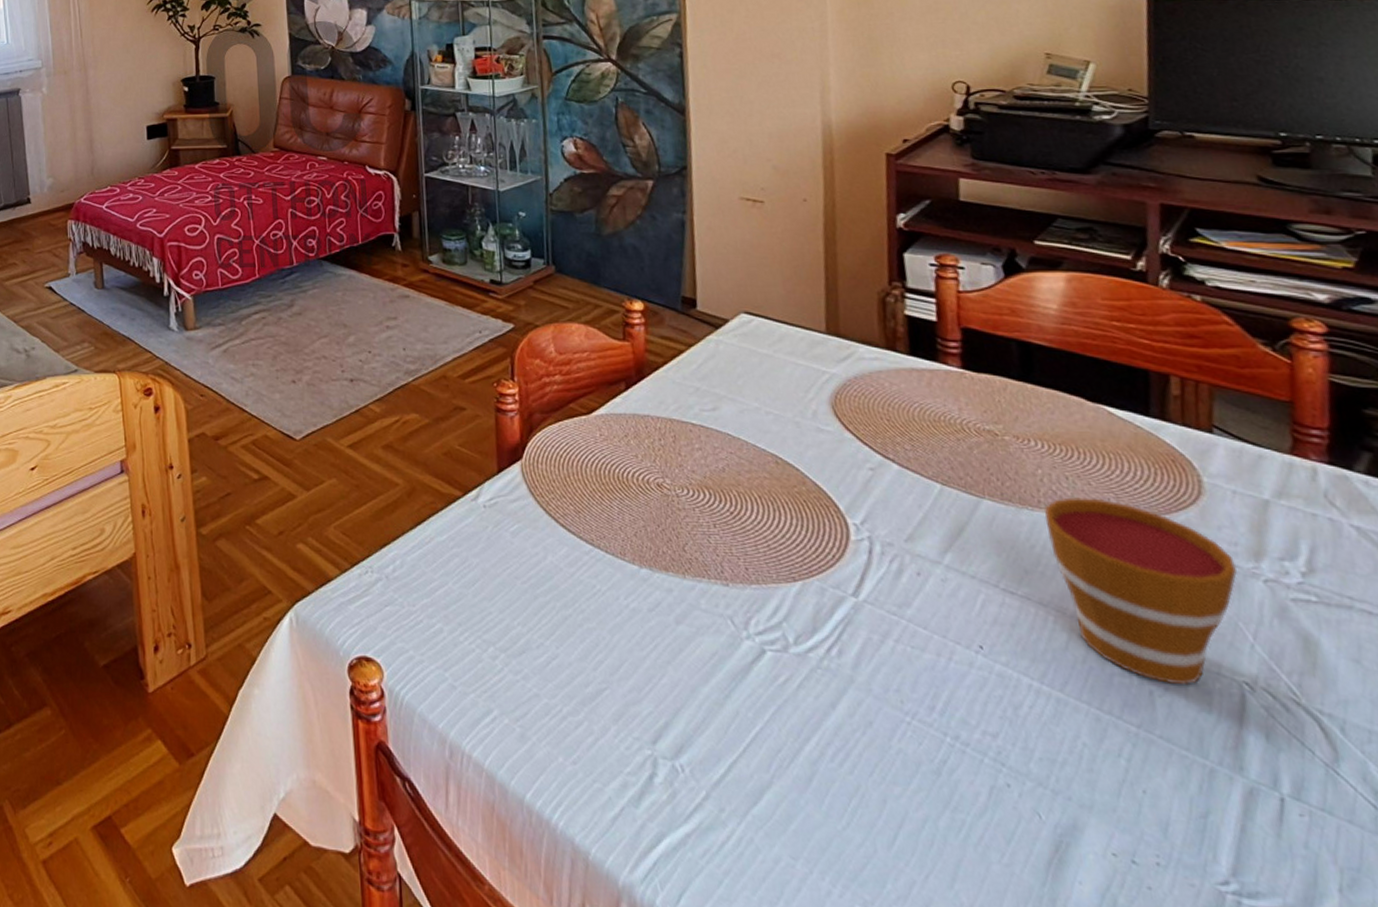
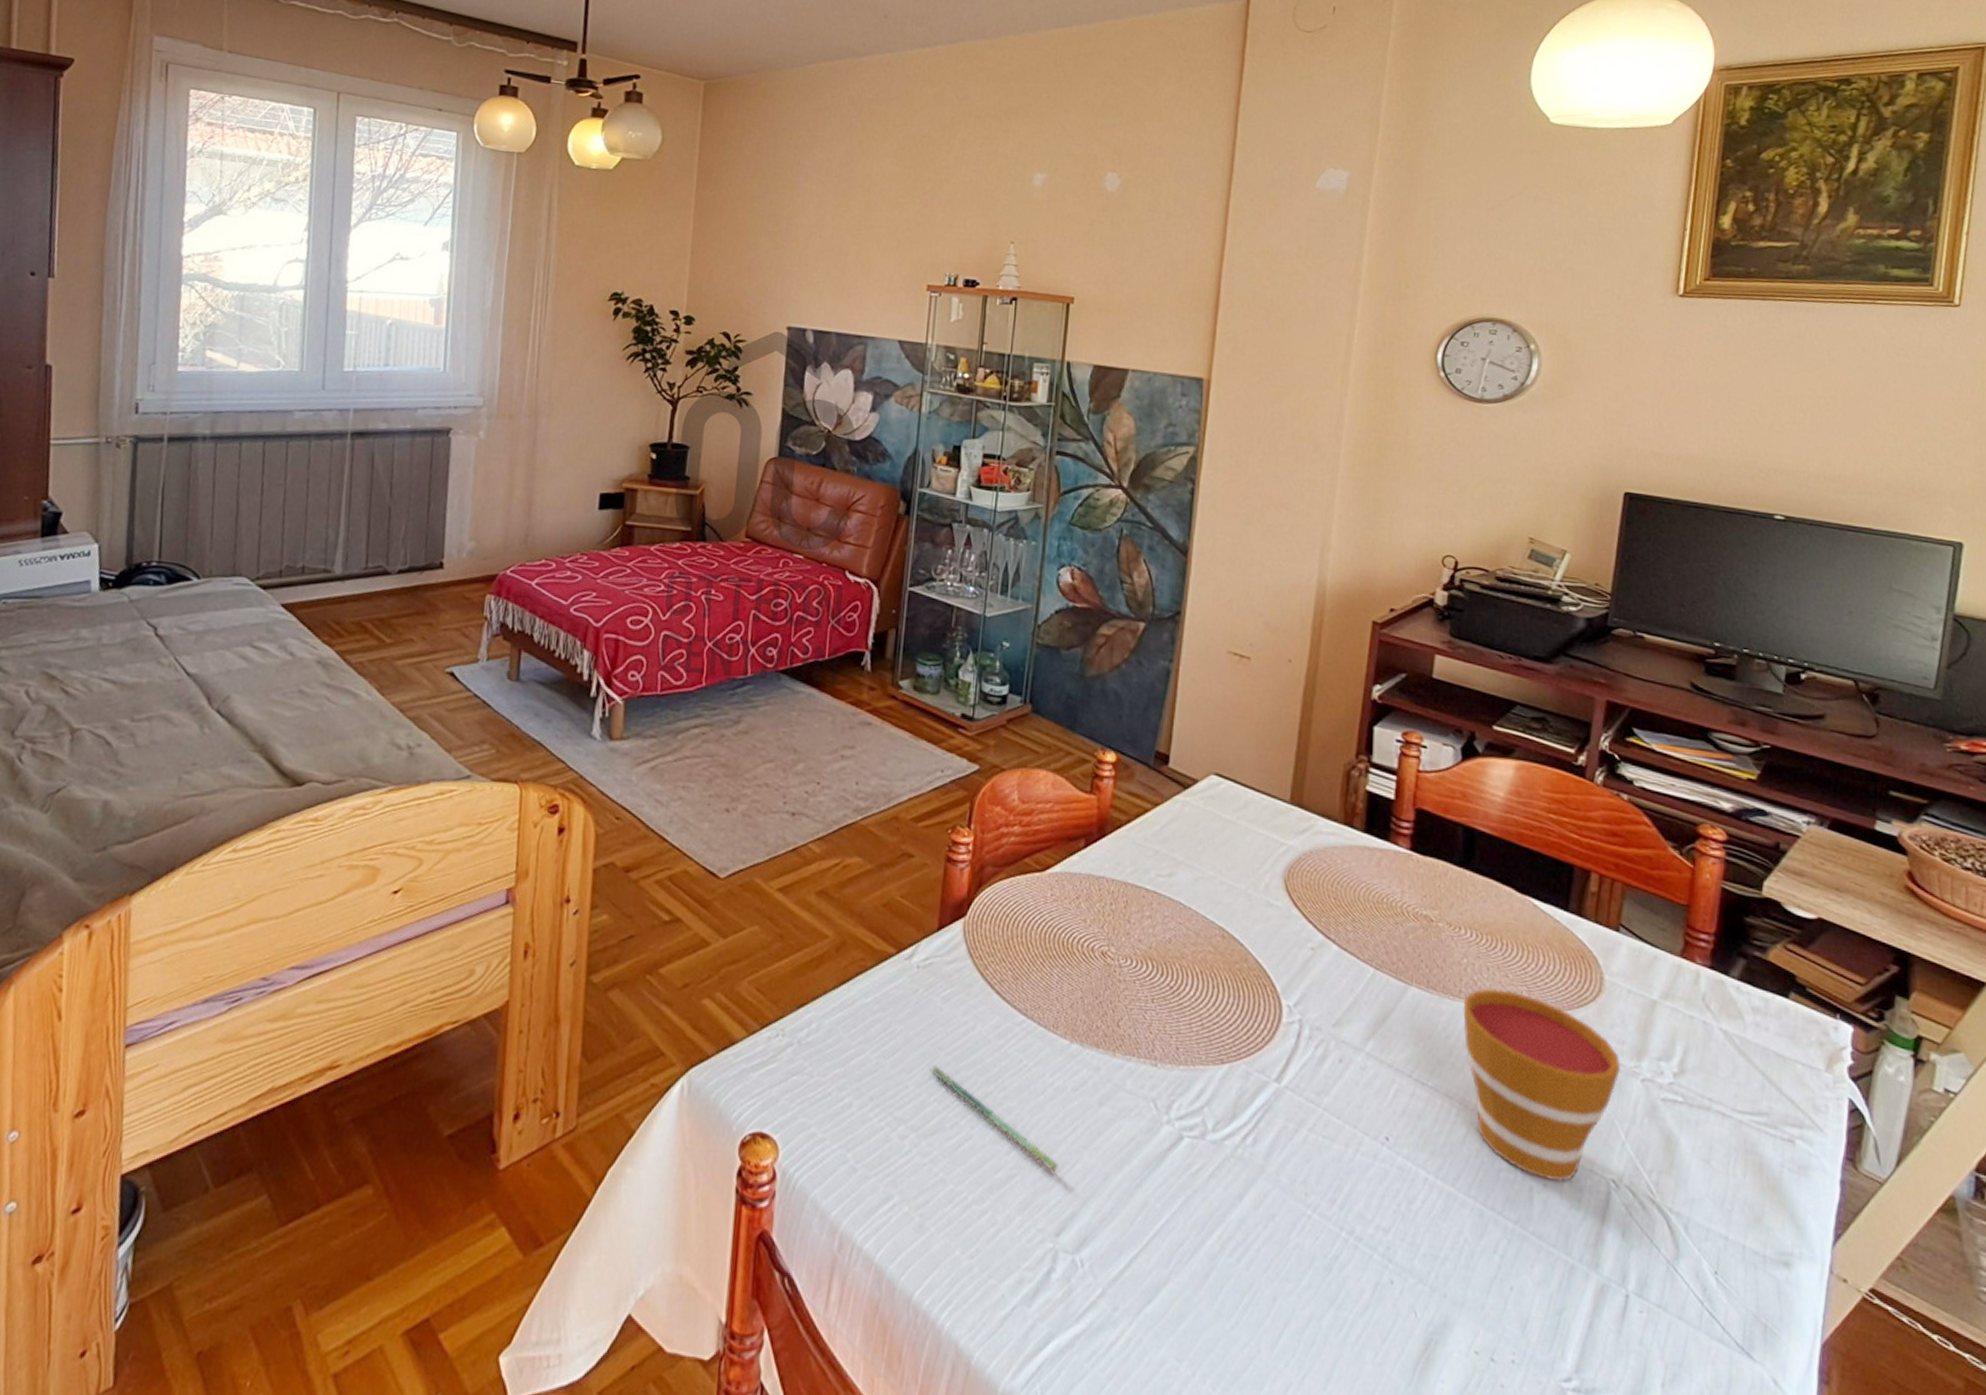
pen: none [512,593,645,685] -> present [933,1065,1058,1171]

